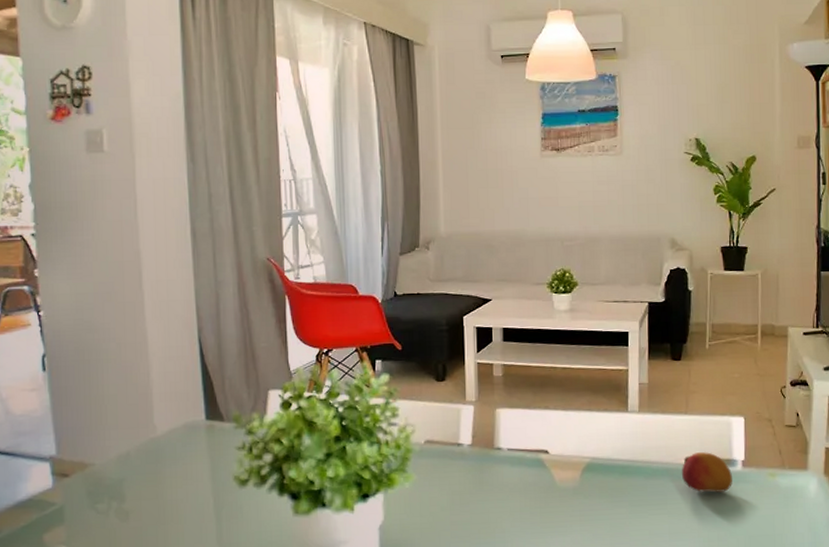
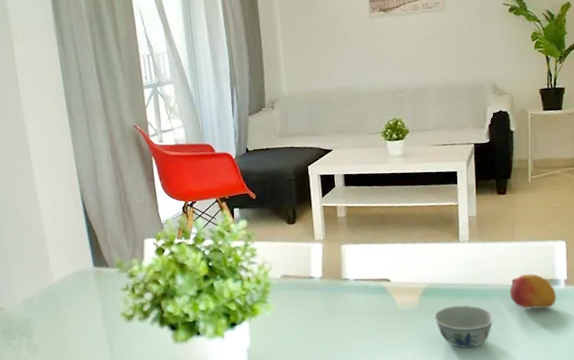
bowl: none [596,484,664,536] -> present [434,305,495,349]

